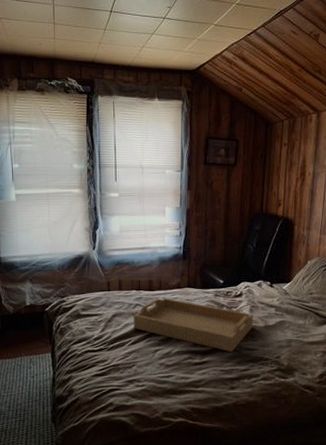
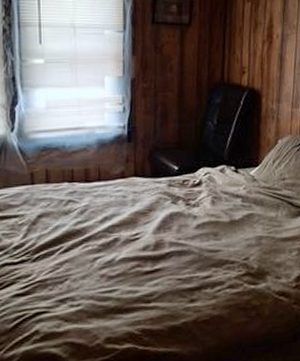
serving tray: present [133,297,254,353] -> none [65,190,216,256]

